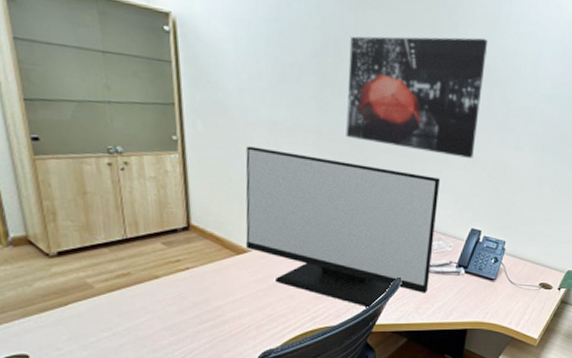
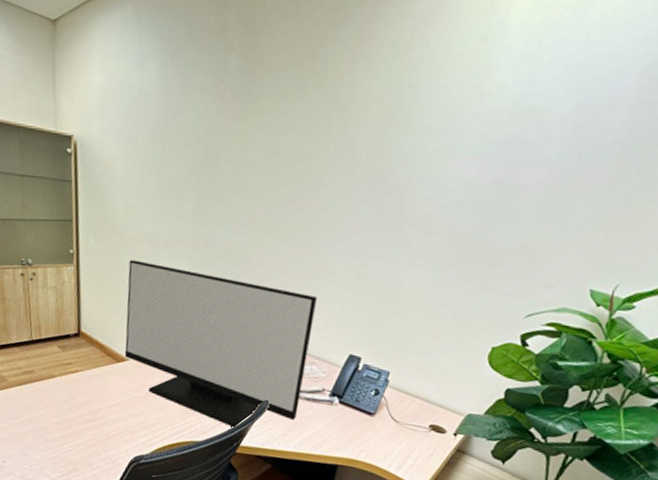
wall art: present [345,36,487,158] -> none [220,136,383,276]

